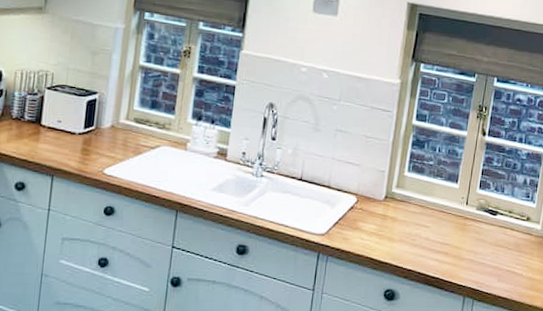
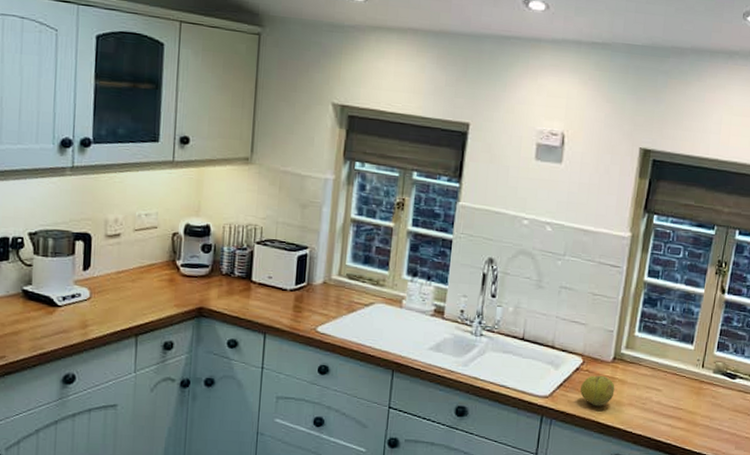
fruit: none [354,213,387,243] -> present [580,375,615,407]

